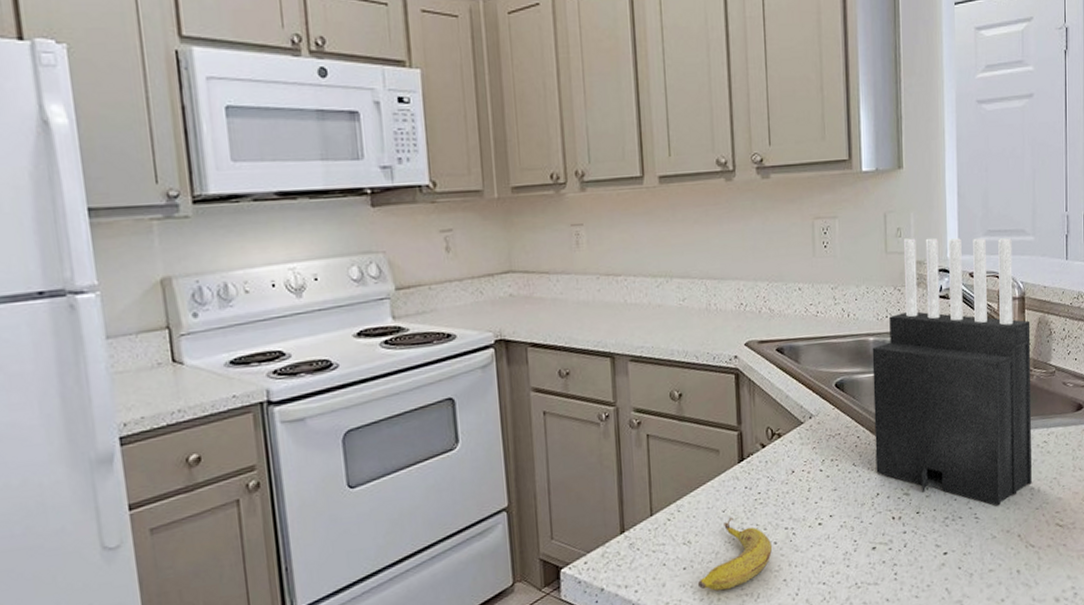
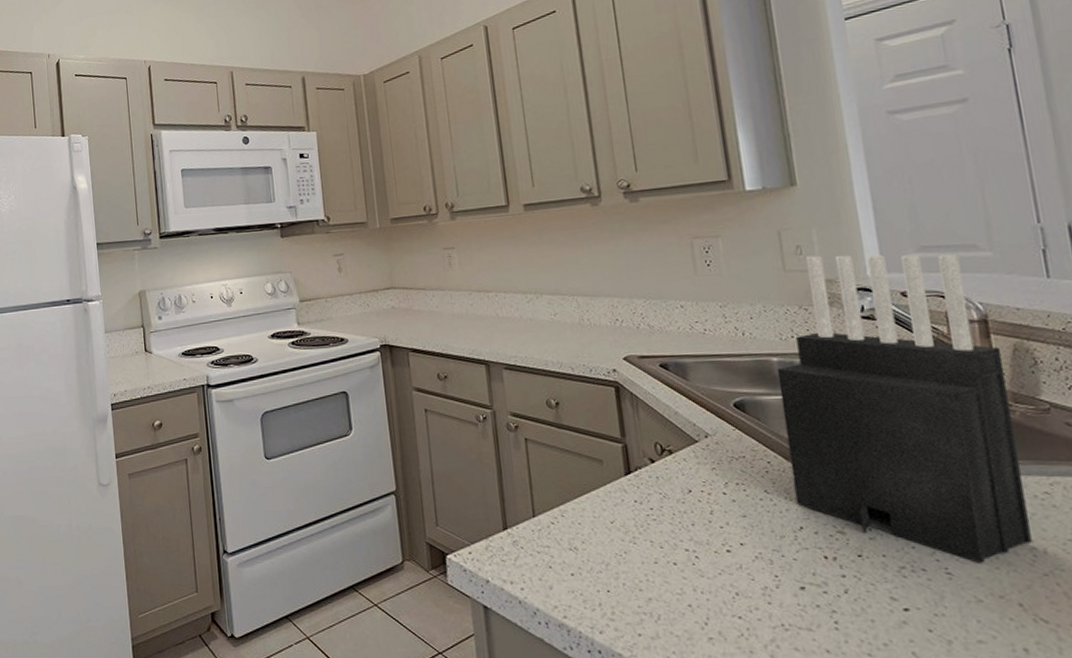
banana: present [697,517,773,591] -> none [587,530,672,604]

